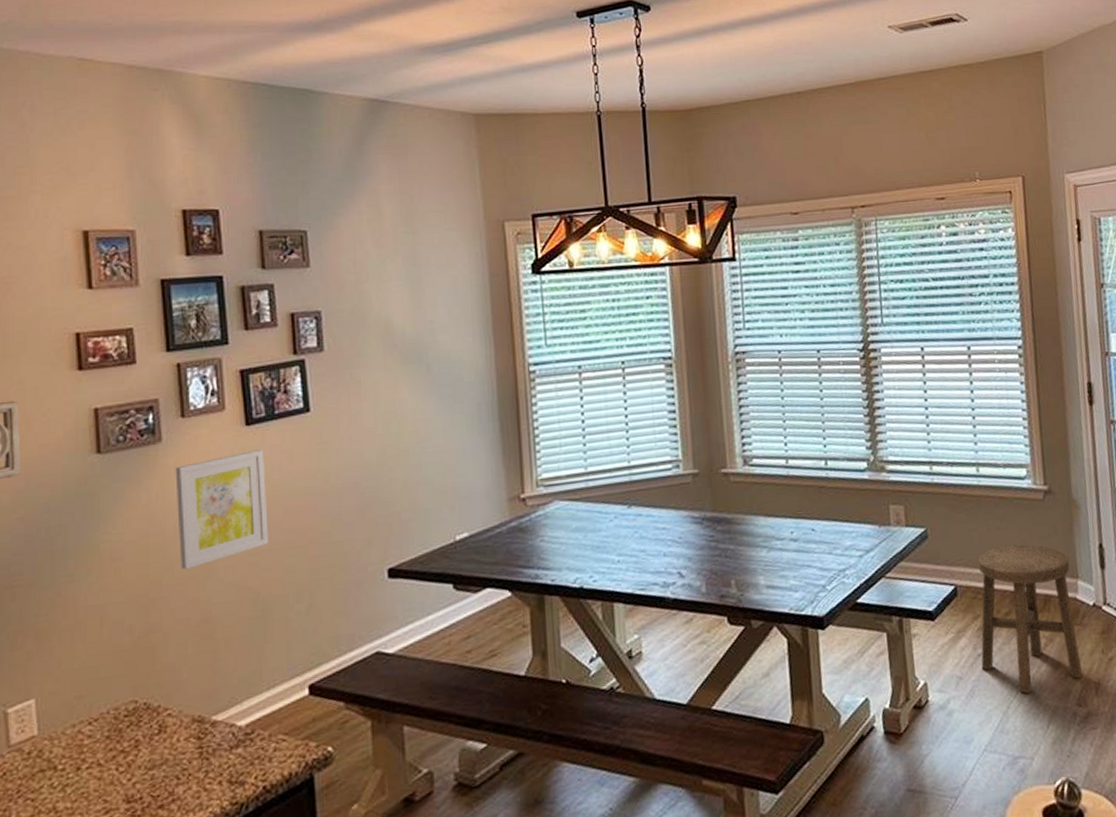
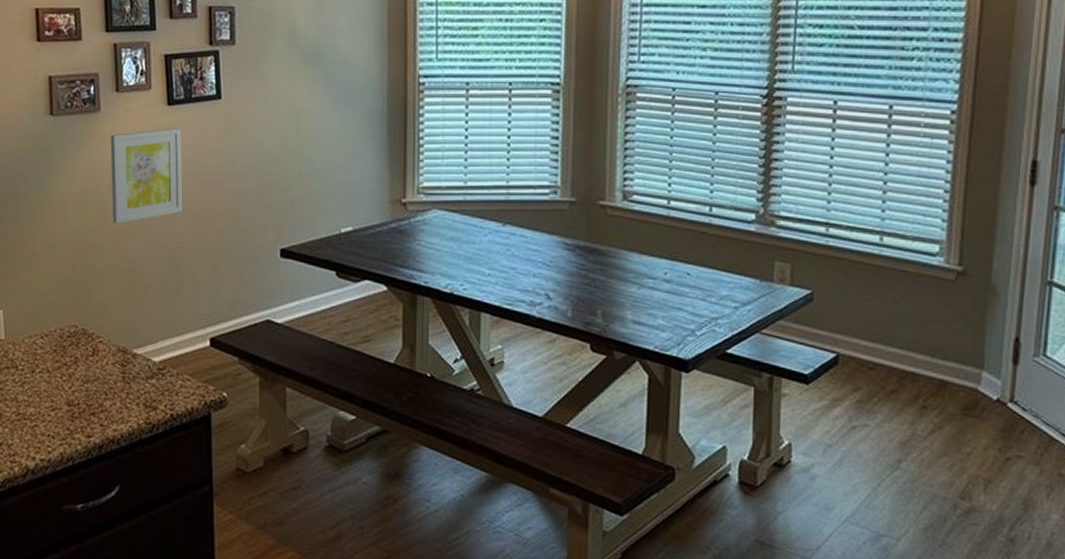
stool: present [977,544,1083,694] -> none [854,322,975,476]

